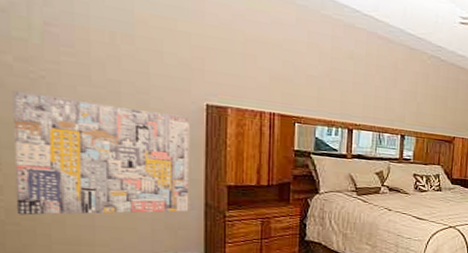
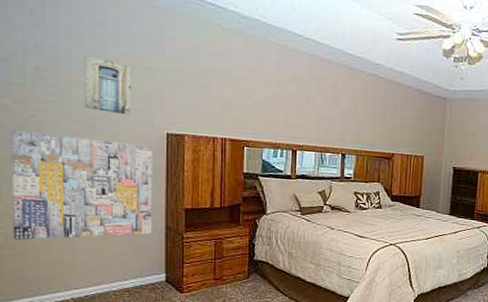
wall art: none [105,13,164,83] -> present [83,55,131,116]

